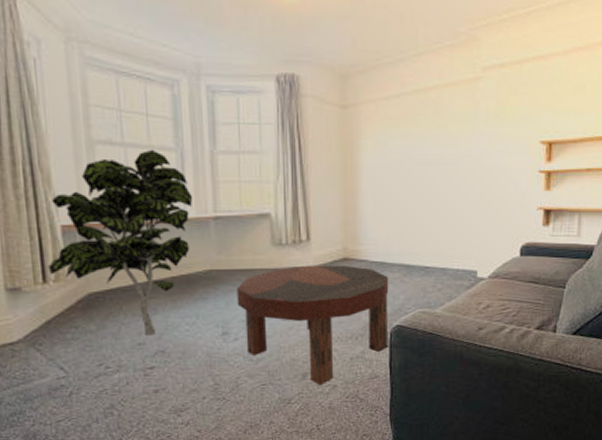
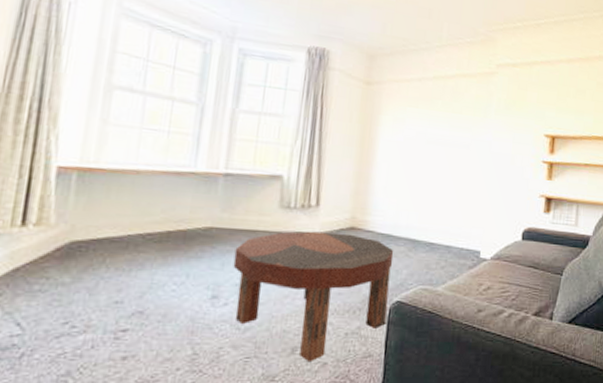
indoor plant: present [48,149,193,336] -> none [31,100,206,294]

